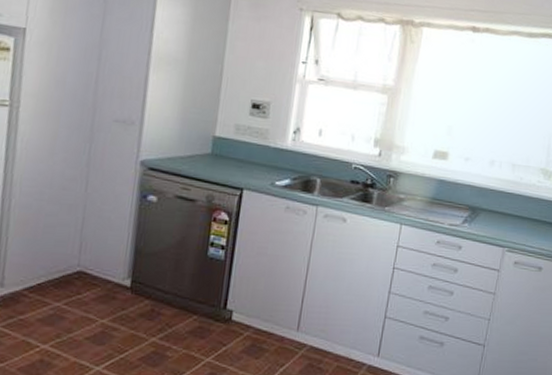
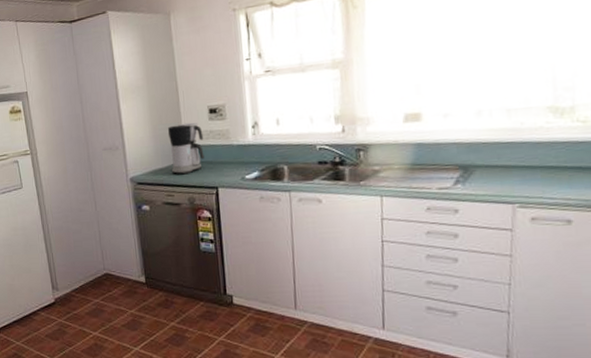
coffee maker: none [194,111,240,169] -> present [168,122,204,175]

